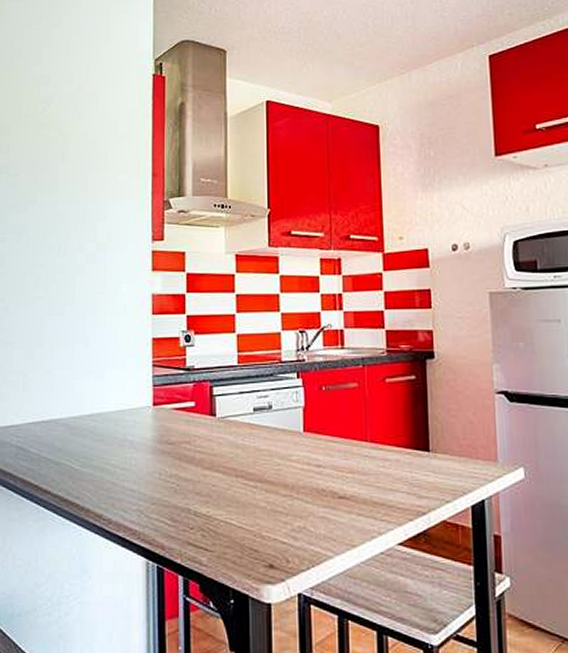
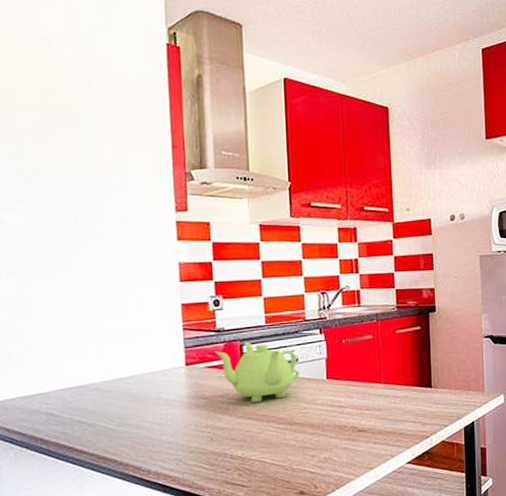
teapot: none [183,382,273,454] -> present [214,341,299,403]

